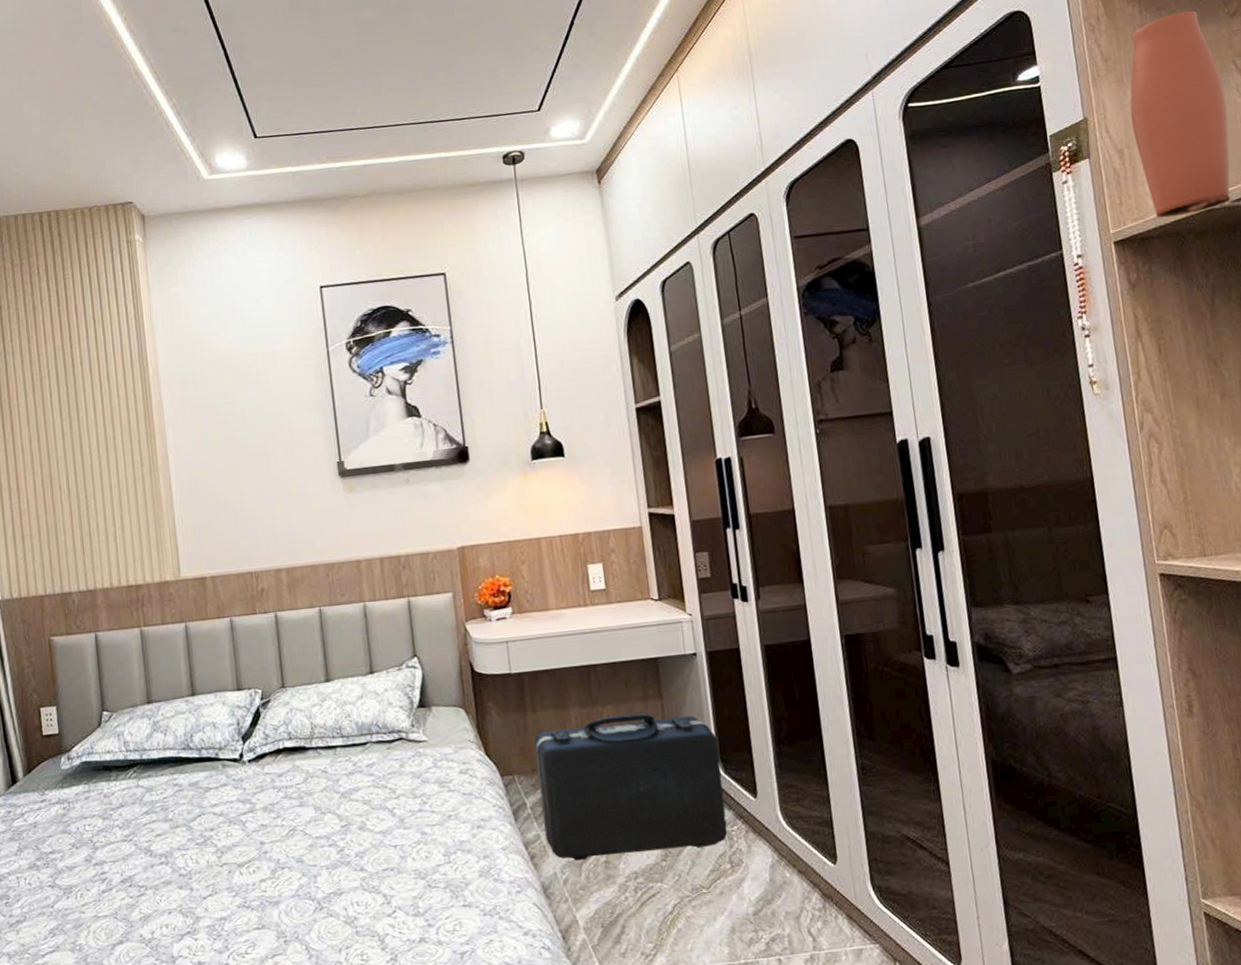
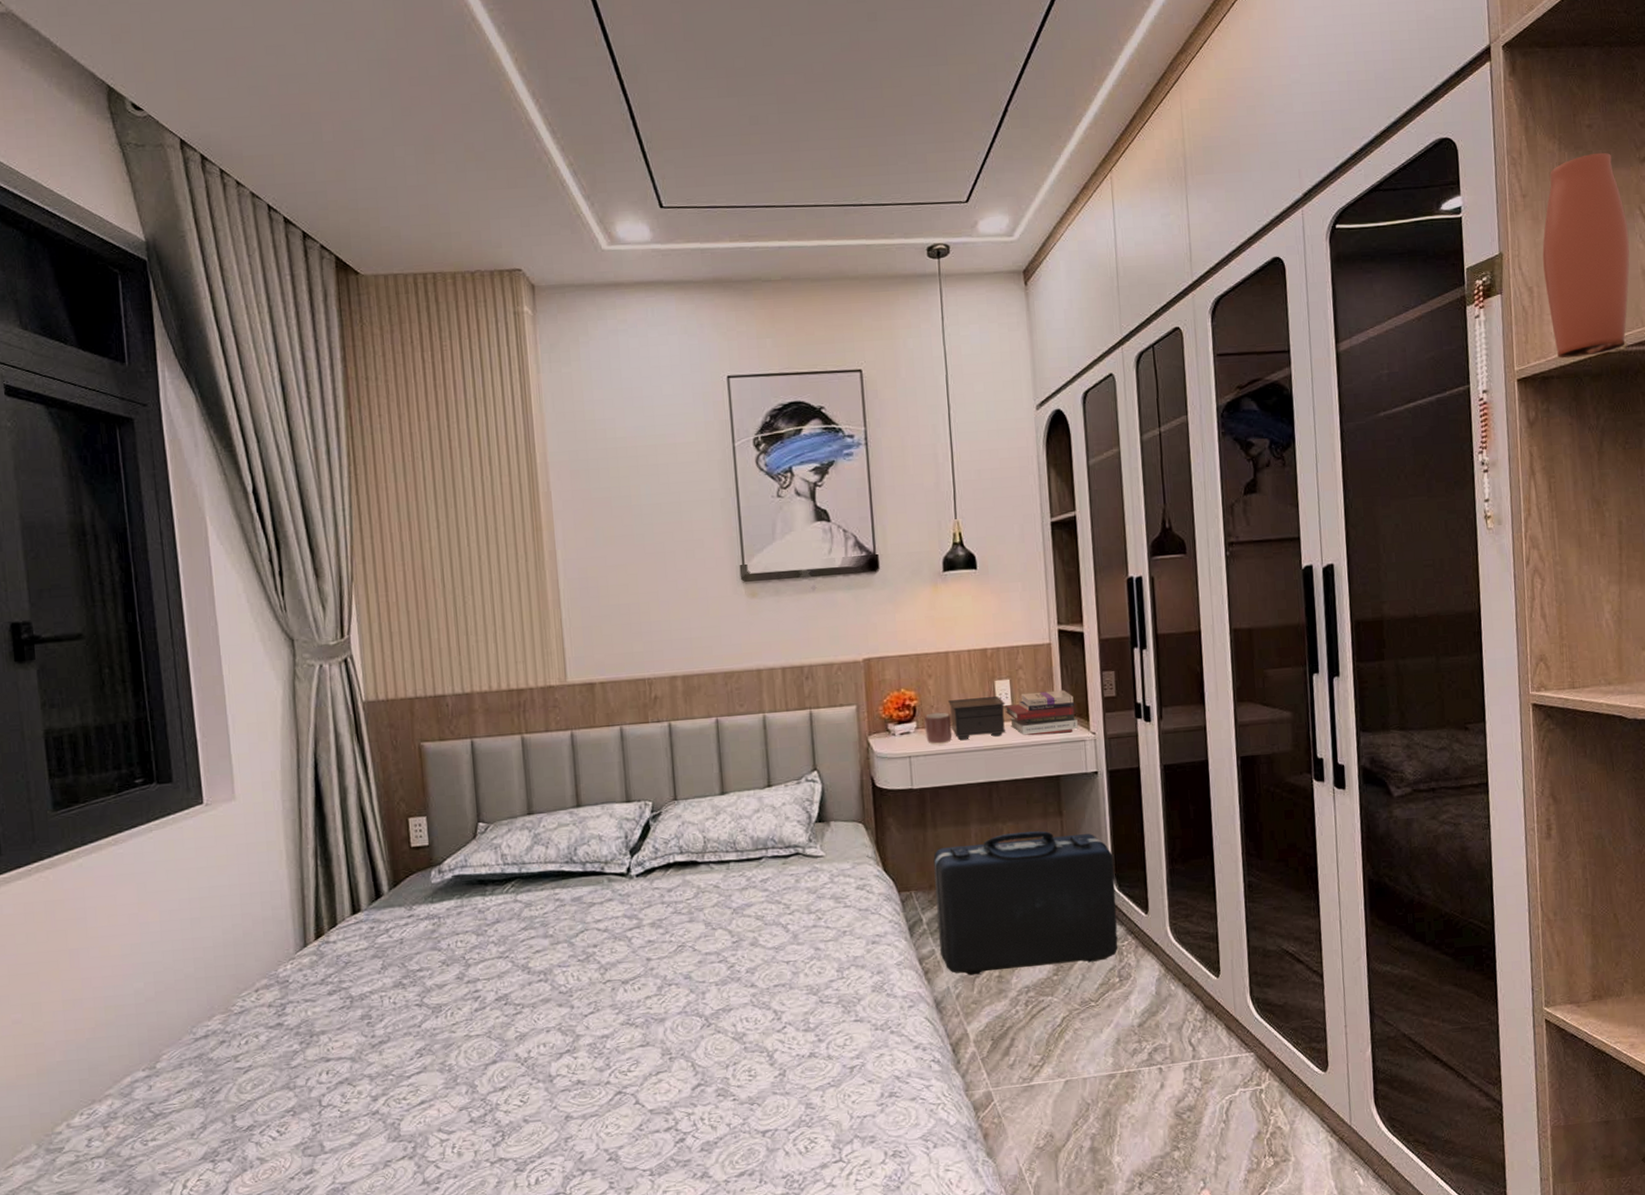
mug: none [519,597,548,630] -> present [924,712,952,745]
jewelry box: none [542,580,601,625] -> present [948,696,1005,741]
books: none [599,572,674,618] -> present [1005,690,1078,736]

